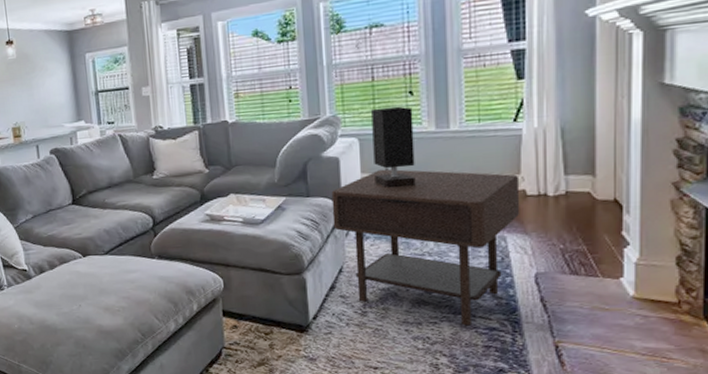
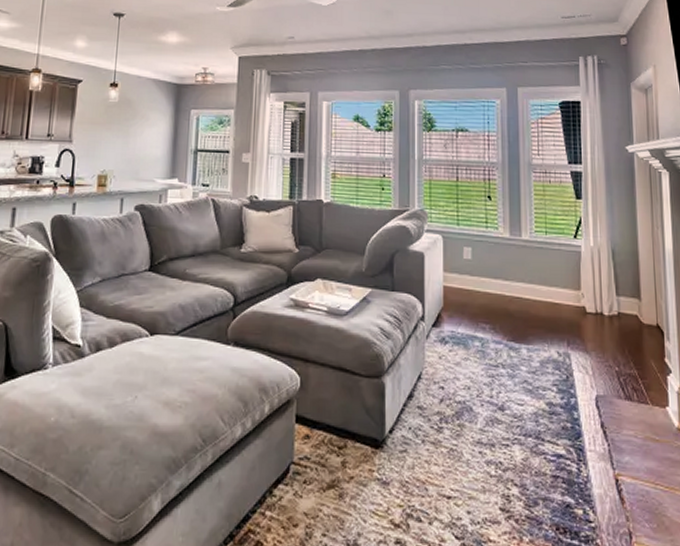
side table: present [331,169,520,326] -> none [415,270,582,451]
table lamp: present [371,106,416,189] -> none [455,208,492,292]

